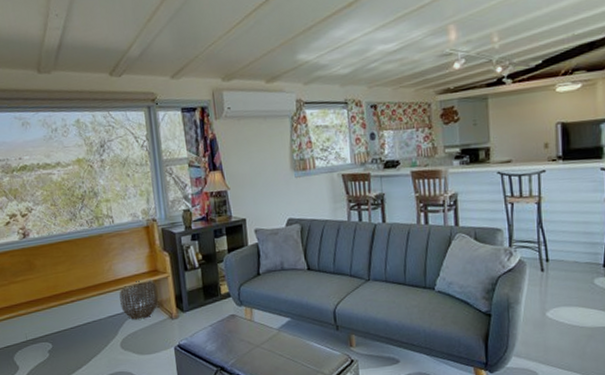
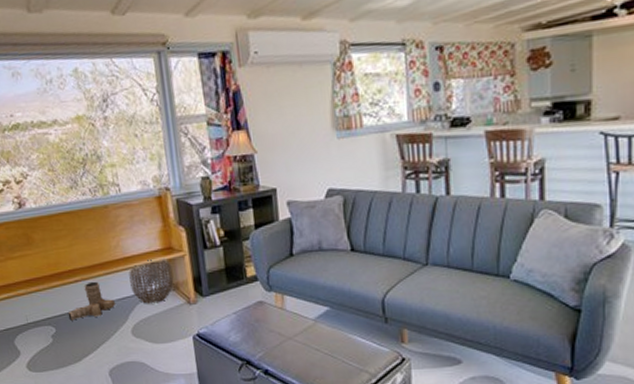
boots: none [63,301,107,337] -> present [67,281,115,321]

